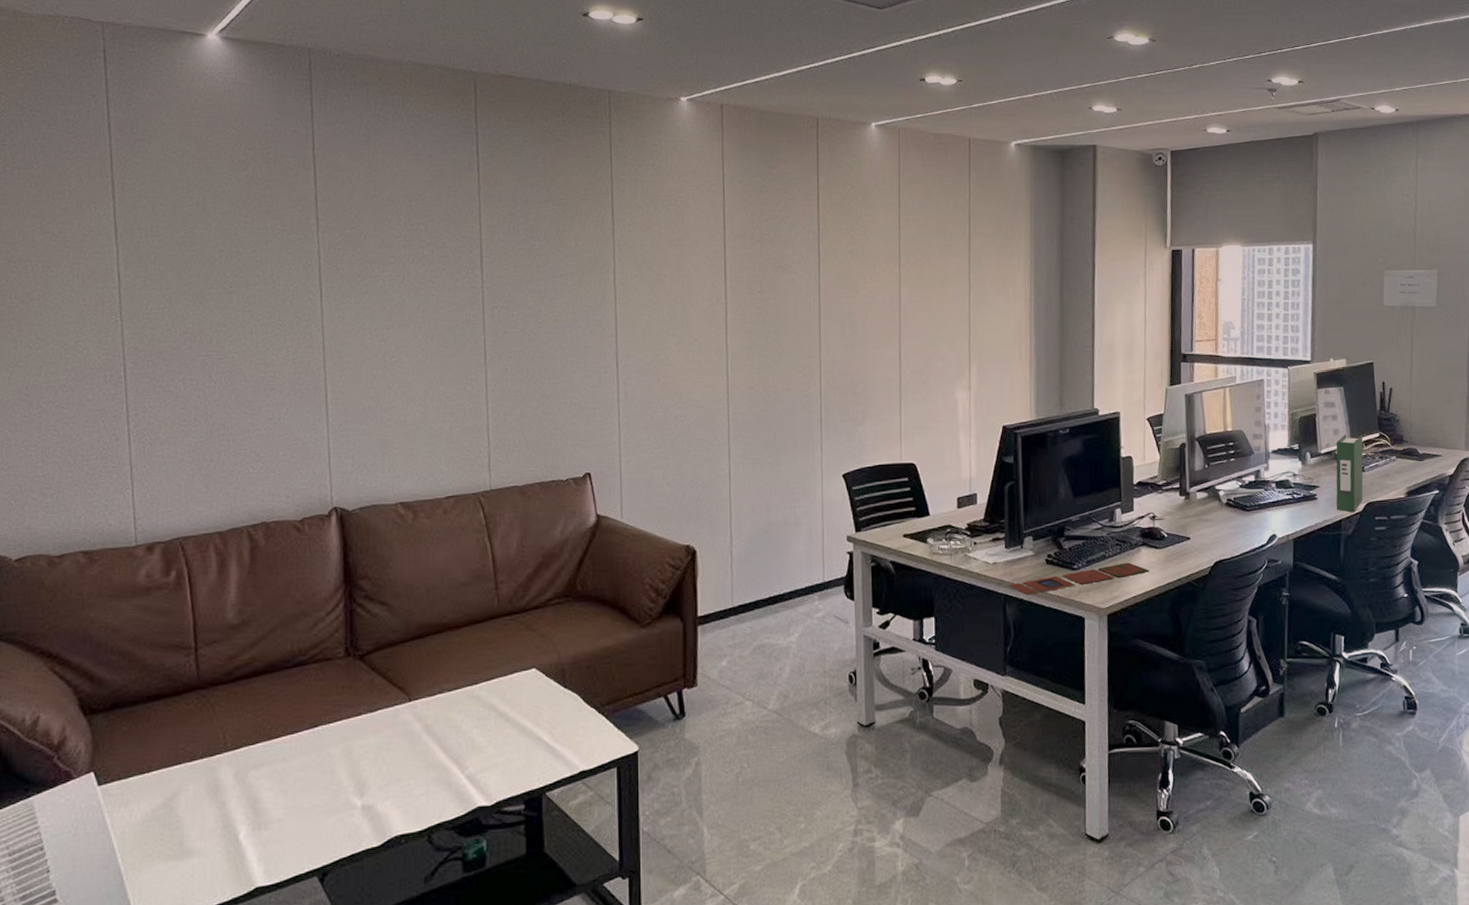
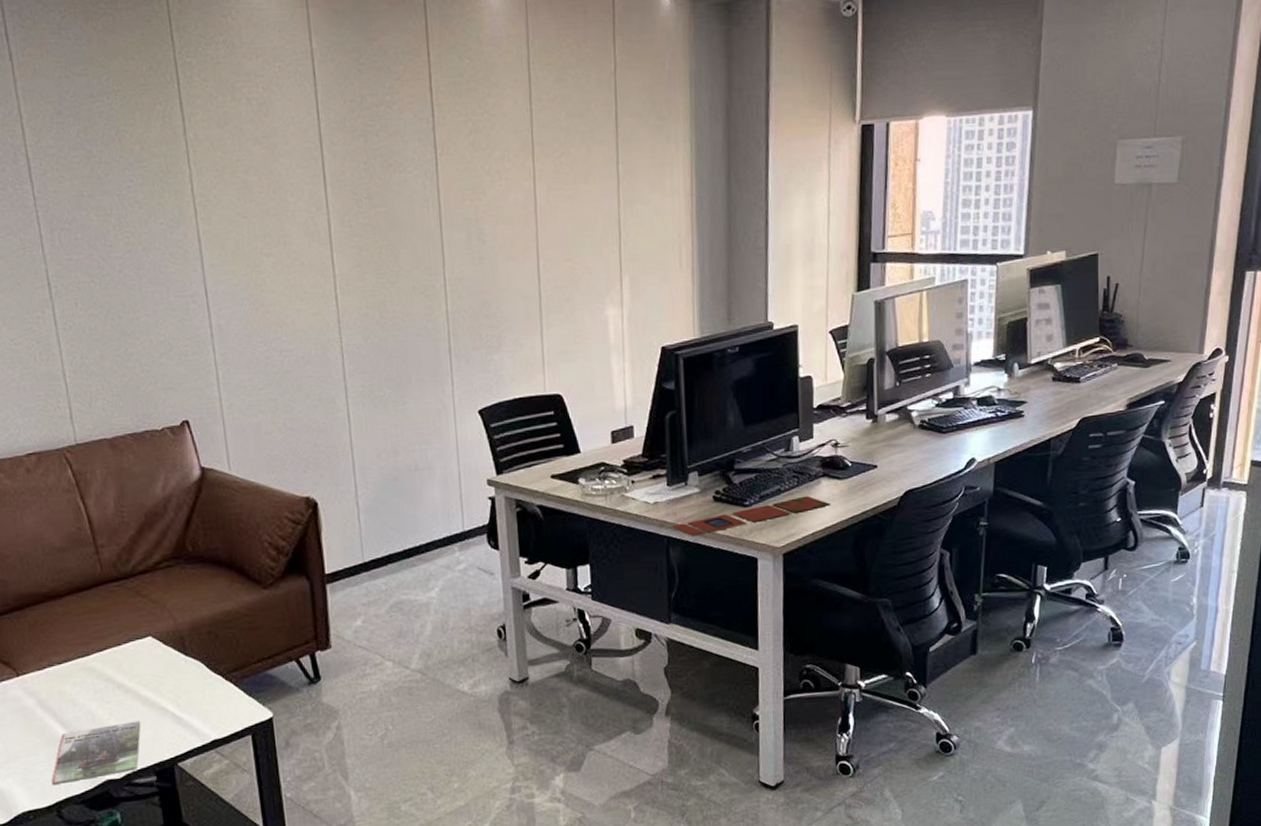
magazine: none [426,749,516,809] -> present [51,720,141,785]
binder: present [1336,434,1363,513] -> none [1045,340,1081,430]

